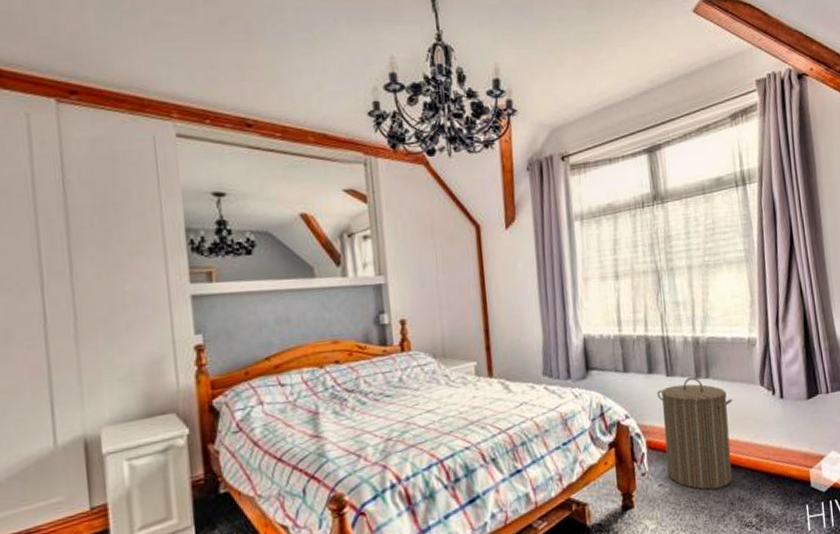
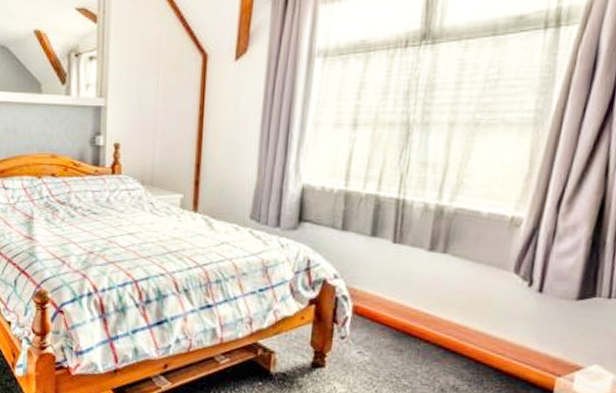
laundry hamper: present [656,377,732,490] -> none [371,249,471,371]

